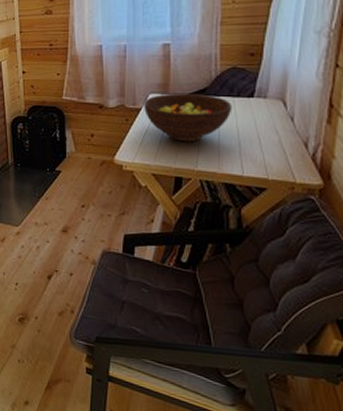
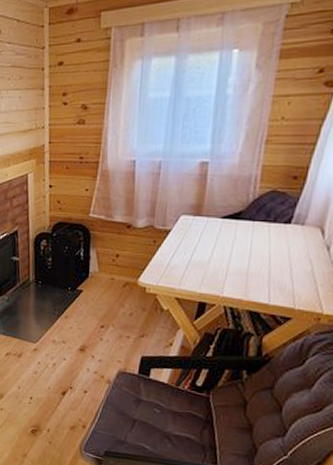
fruit bowl: present [144,93,233,141] -> none [174,215,267,267]

